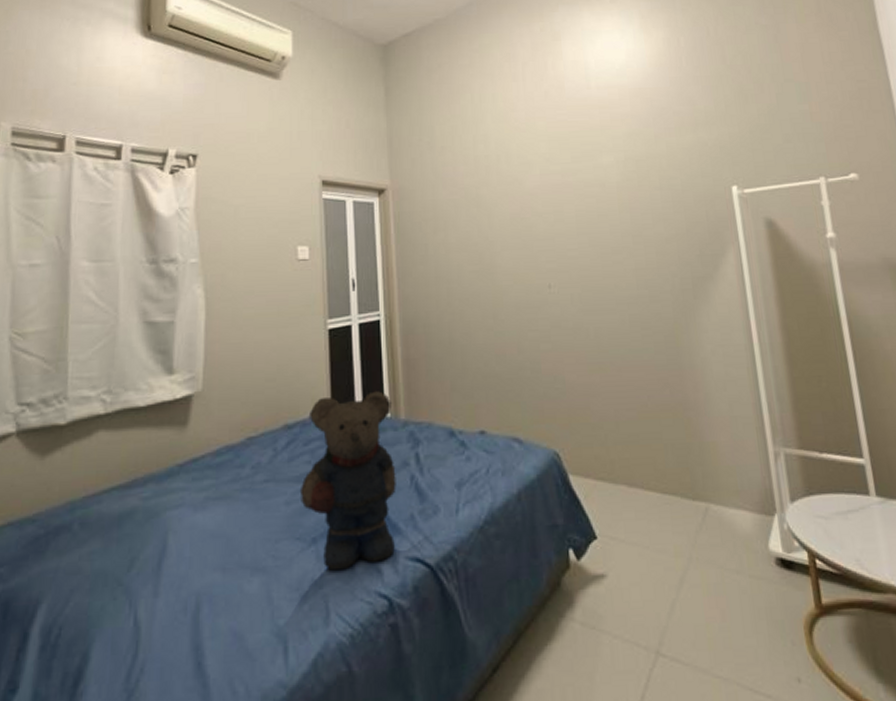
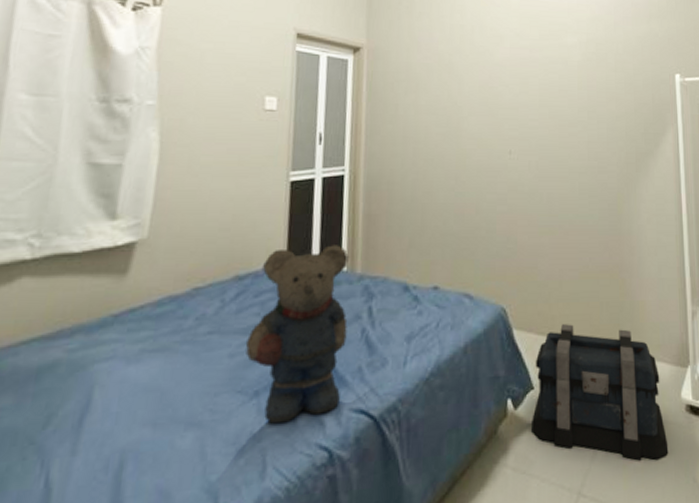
storage crate: none [595,468,759,620] -> present [532,324,669,461]

